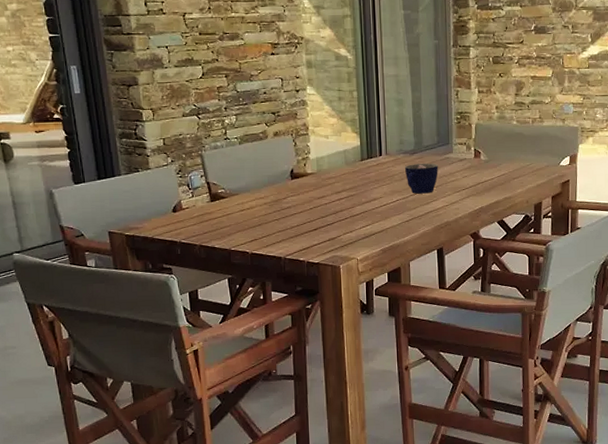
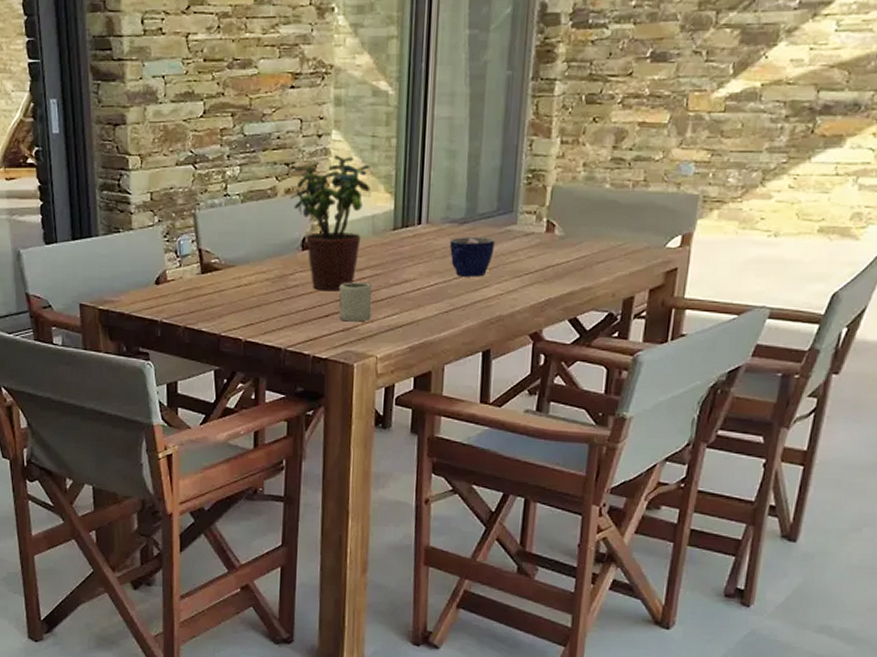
potted plant: none [278,105,341,210] -> present [290,155,371,291]
cup: none [324,202,350,233] -> present [338,282,372,322]

